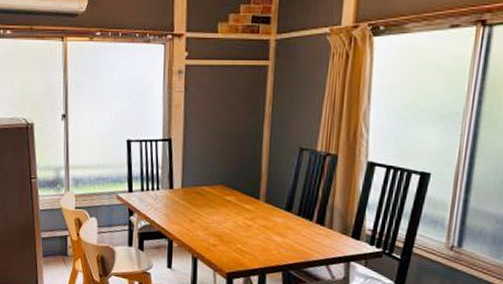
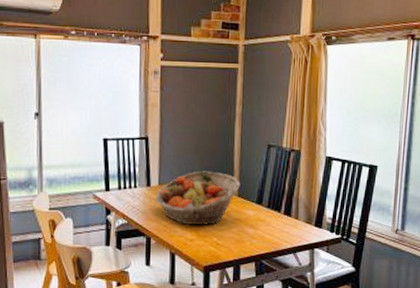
fruit basket: none [178,174,268,231] -> present [156,171,240,225]

